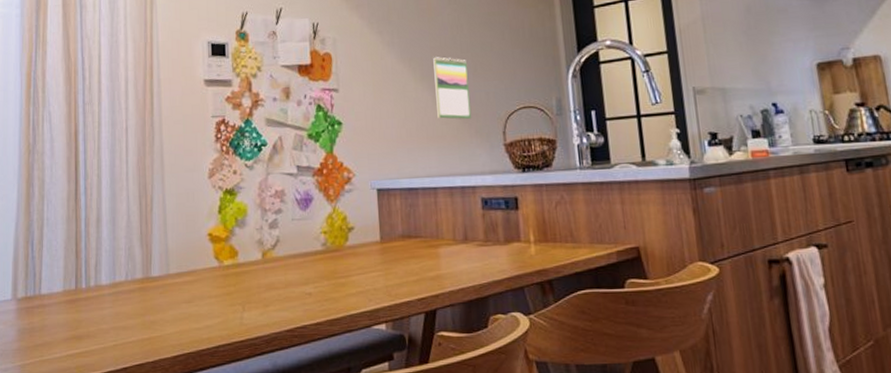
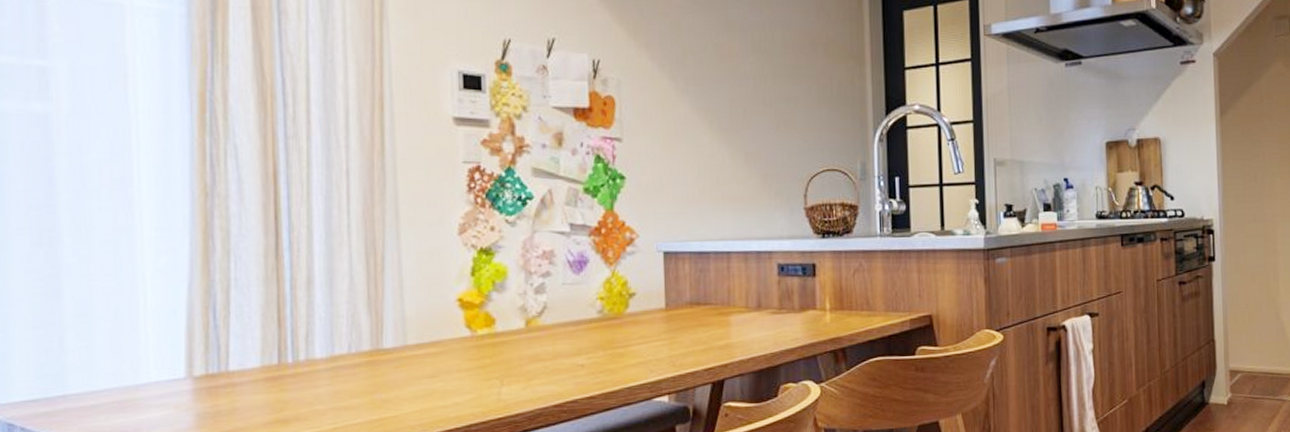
calendar: present [433,57,472,120] -> none [732,110,772,180]

